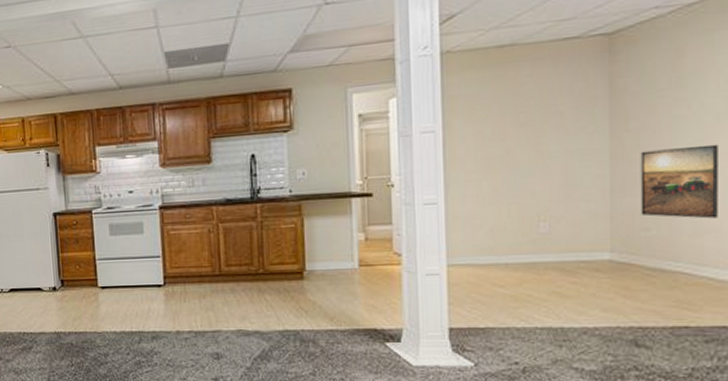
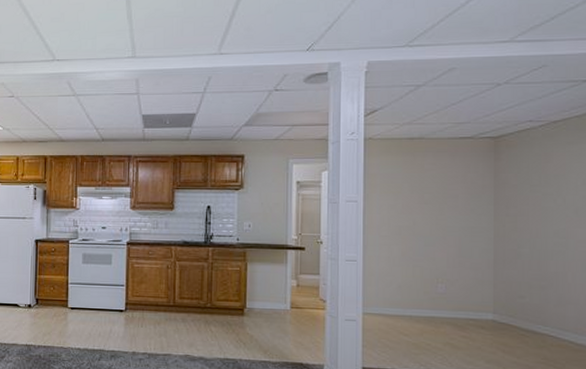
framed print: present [640,144,718,219] -> none [517,232,576,293]

